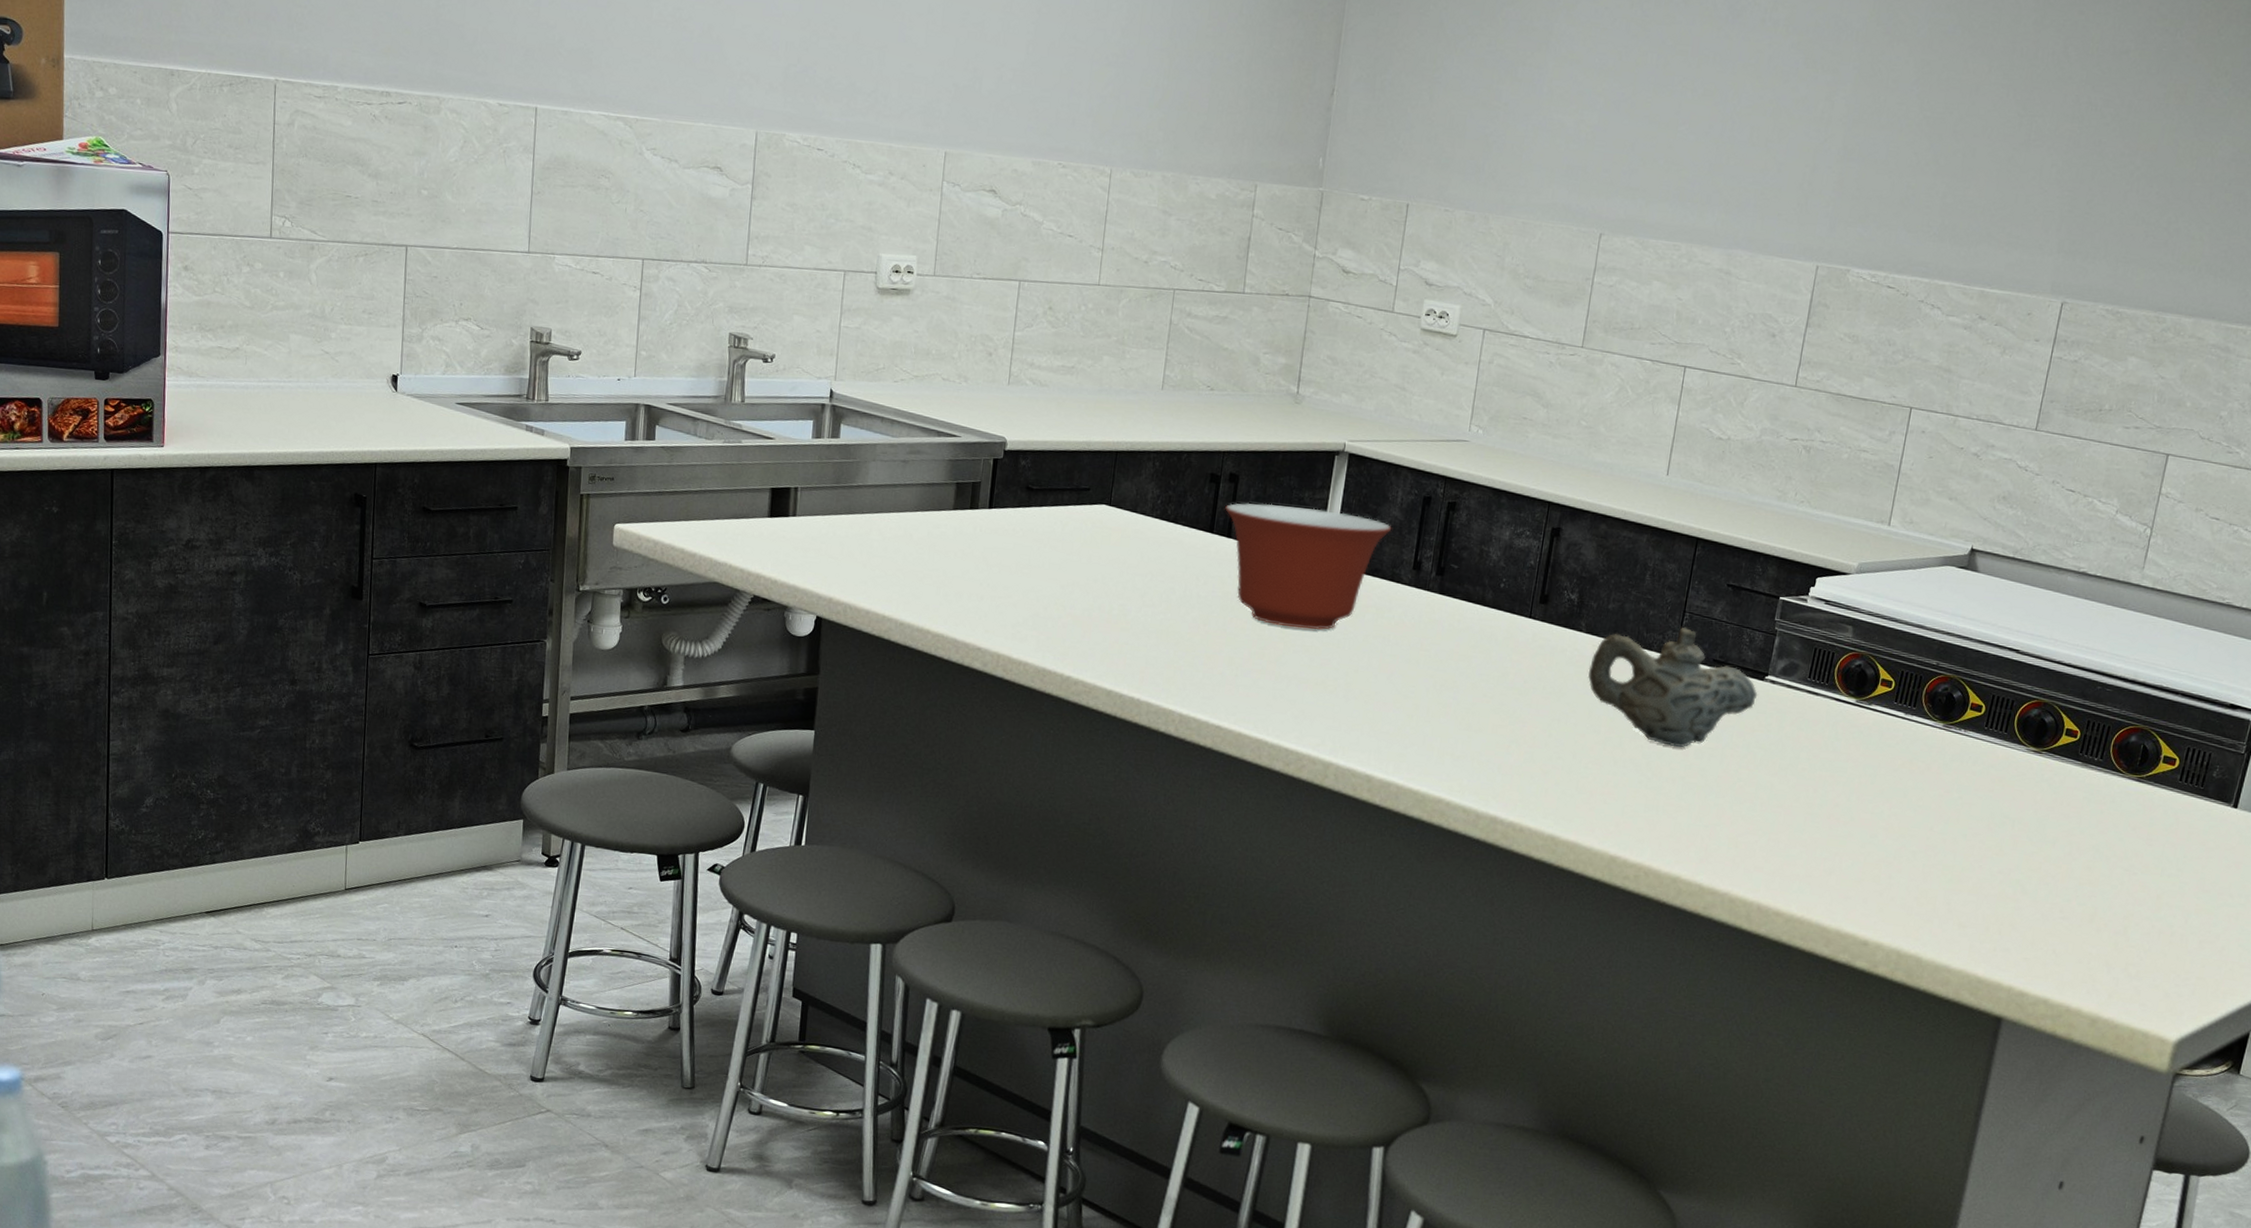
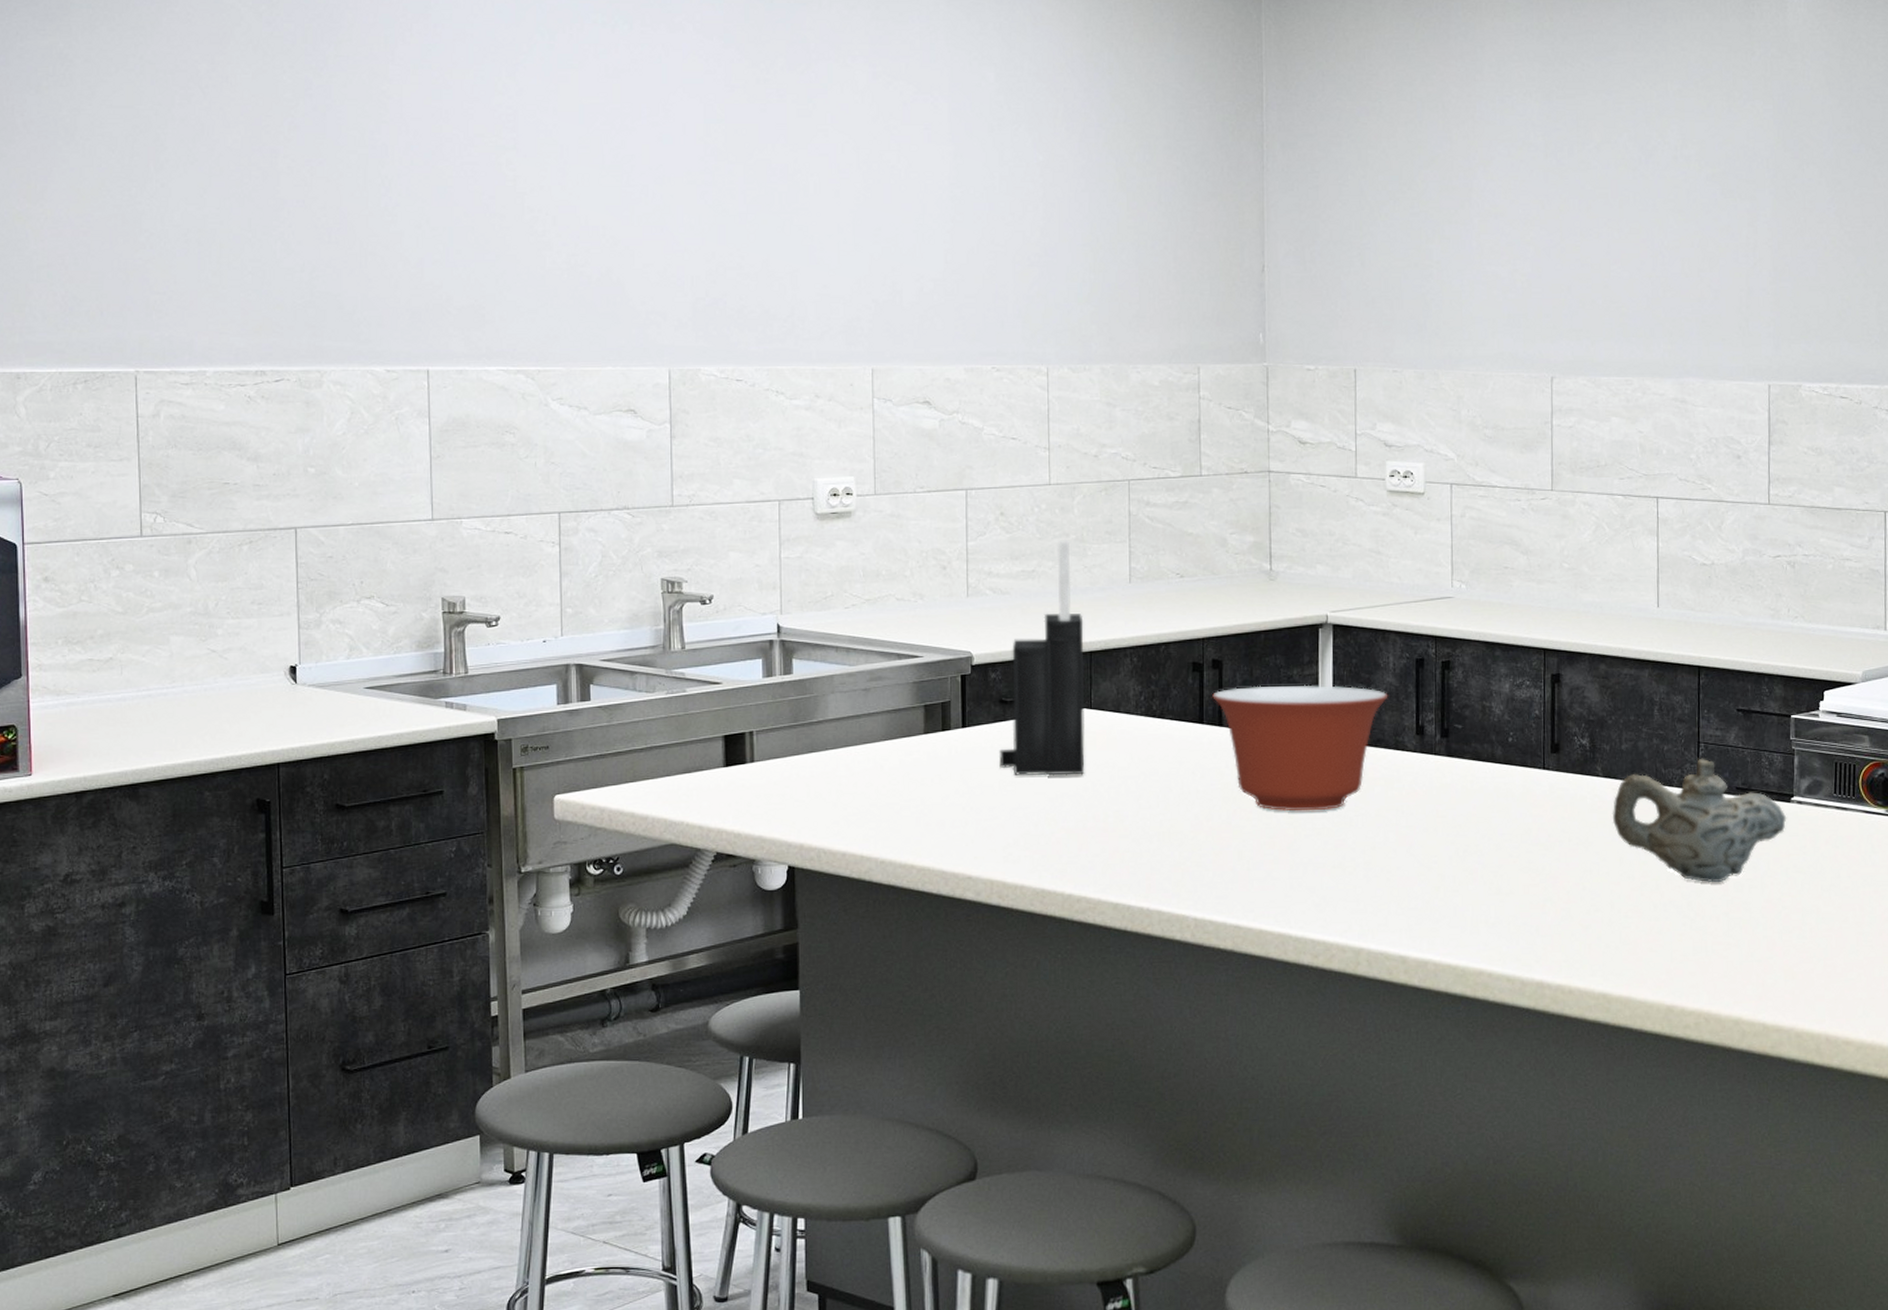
knife block: none [1019,340,1114,566] -> present [999,540,1085,776]

